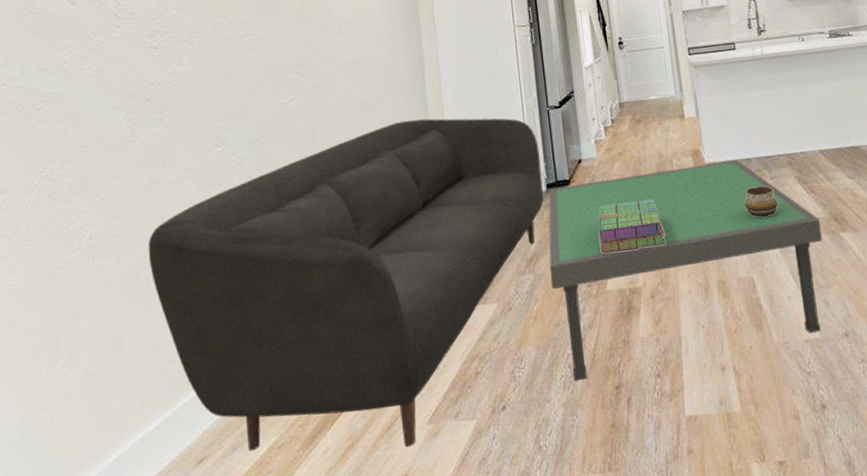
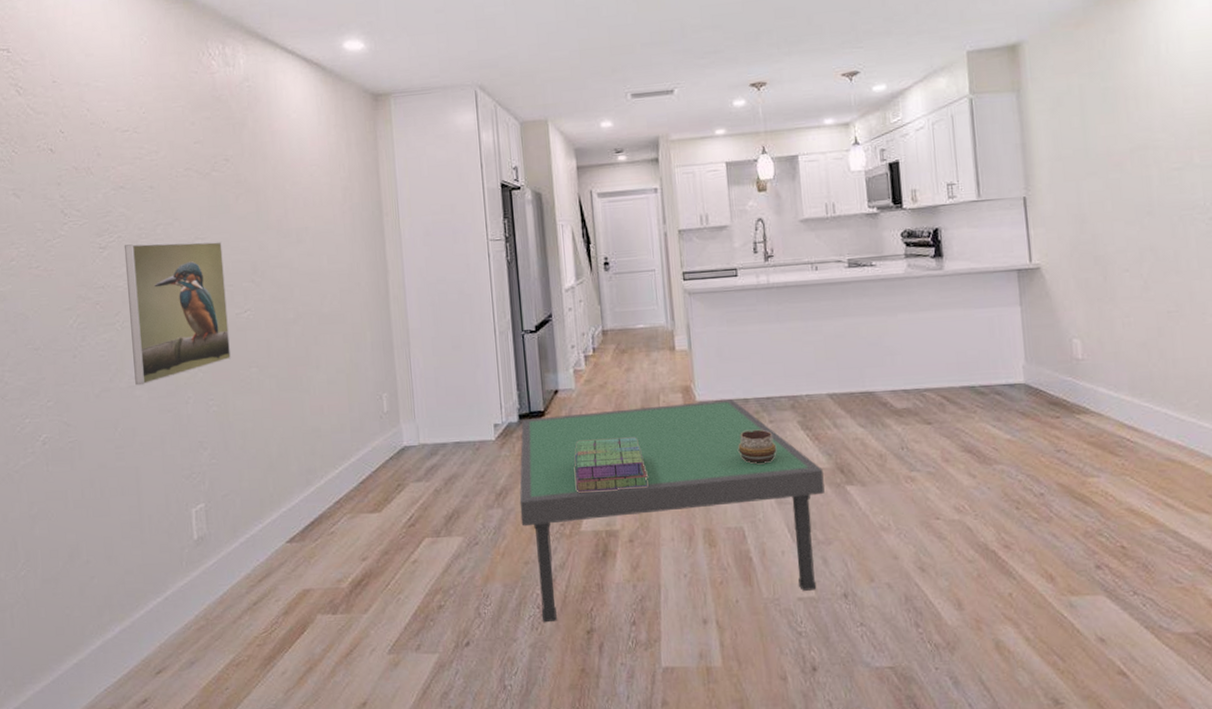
sofa: present [148,118,544,452] -> none [101,337,516,676]
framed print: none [174,37,277,177] -> present [124,241,232,386]

